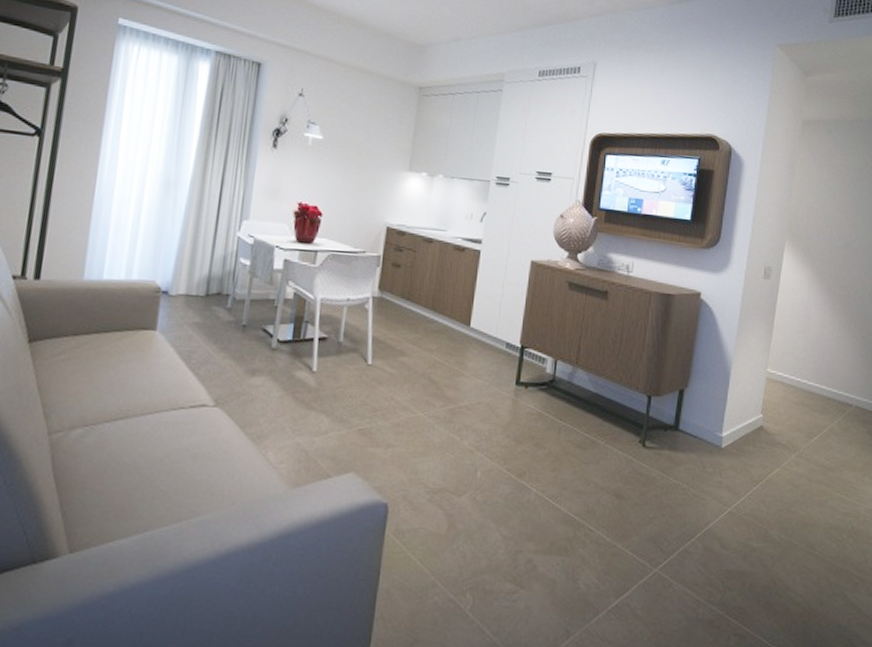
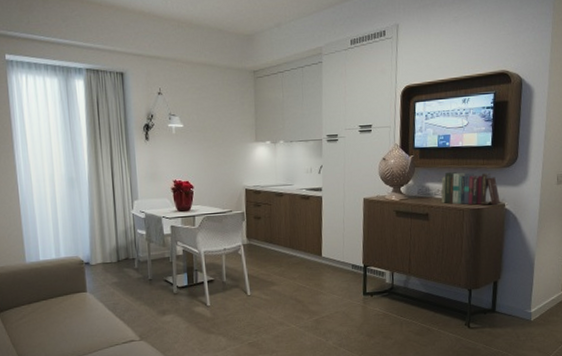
books: none [624,243,696,294] -> present [441,171,500,206]

